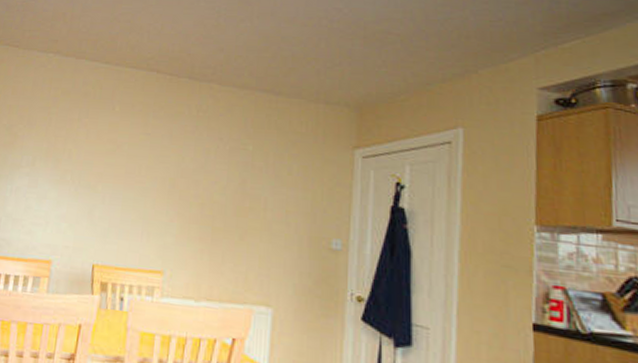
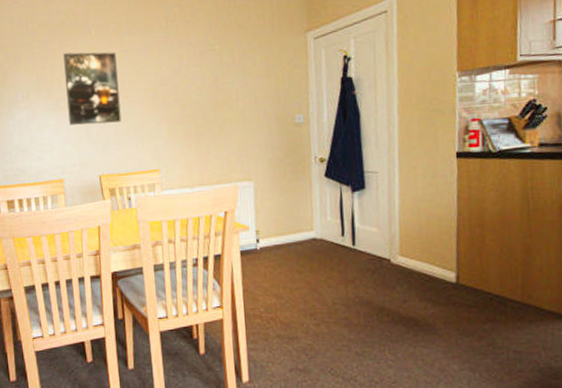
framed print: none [71,125,137,209] -> present [63,52,121,125]

